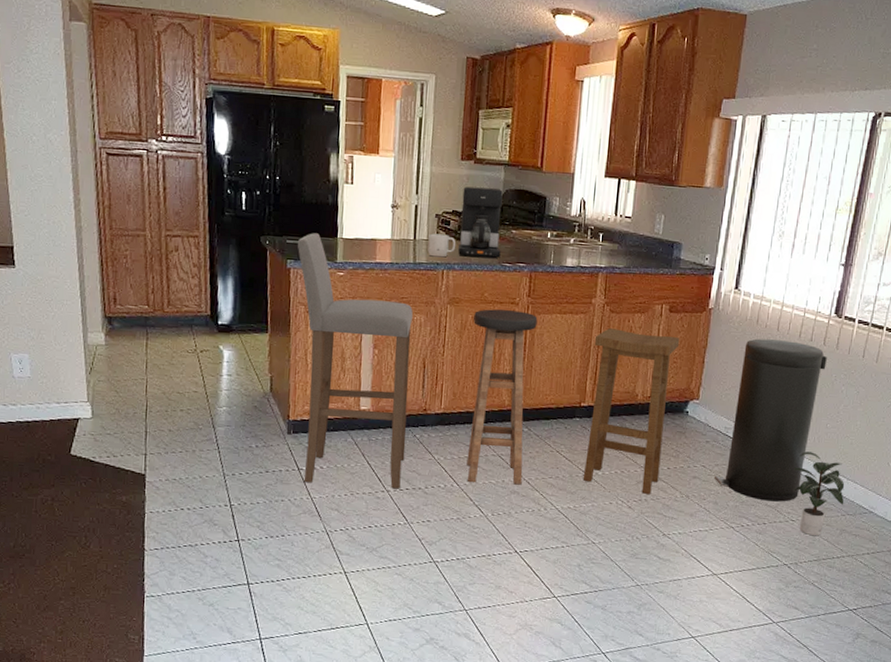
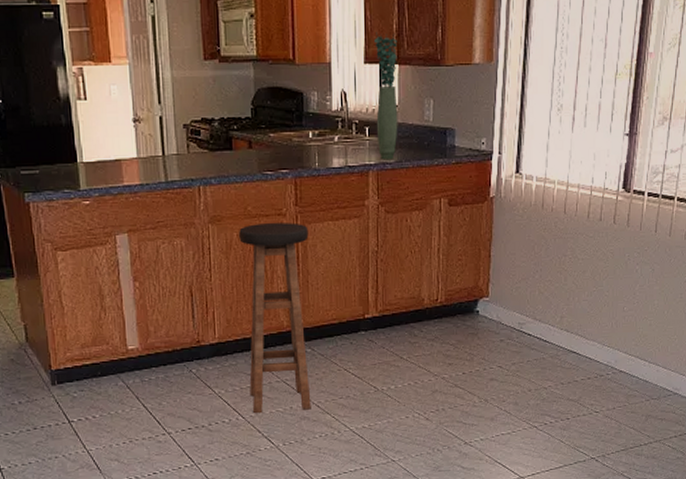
bar stool: present [297,233,413,489] -> none [33,160,183,435]
mug: present [427,233,456,258] -> none [178,146,210,173]
coffee maker: present [457,186,503,258] -> none [210,89,260,169]
bar stool: present [583,328,680,494] -> none [372,230,463,403]
vase: none [609,151,637,265] -> present [375,32,398,160]
pedal bin: present [714,338,827,502] -> none [511,223,618,395]
potted plant: present [793,451,845,536] -> none [593,338,648,426]

